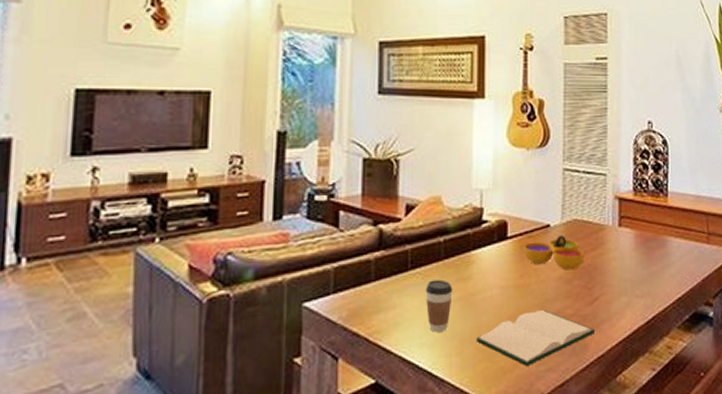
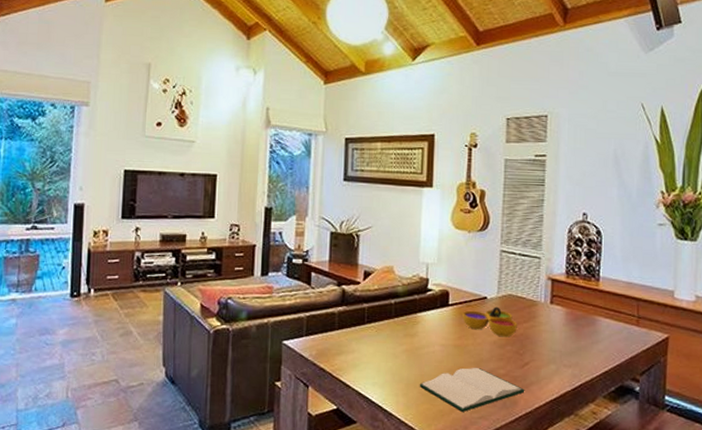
coffee cup: present [425,279,453,332] -> none [378,333,401,375]

